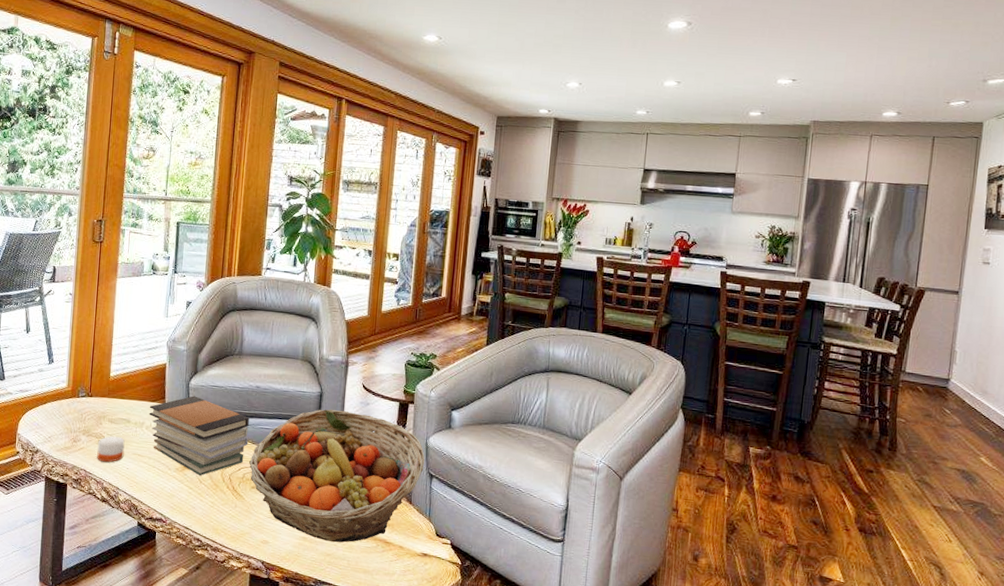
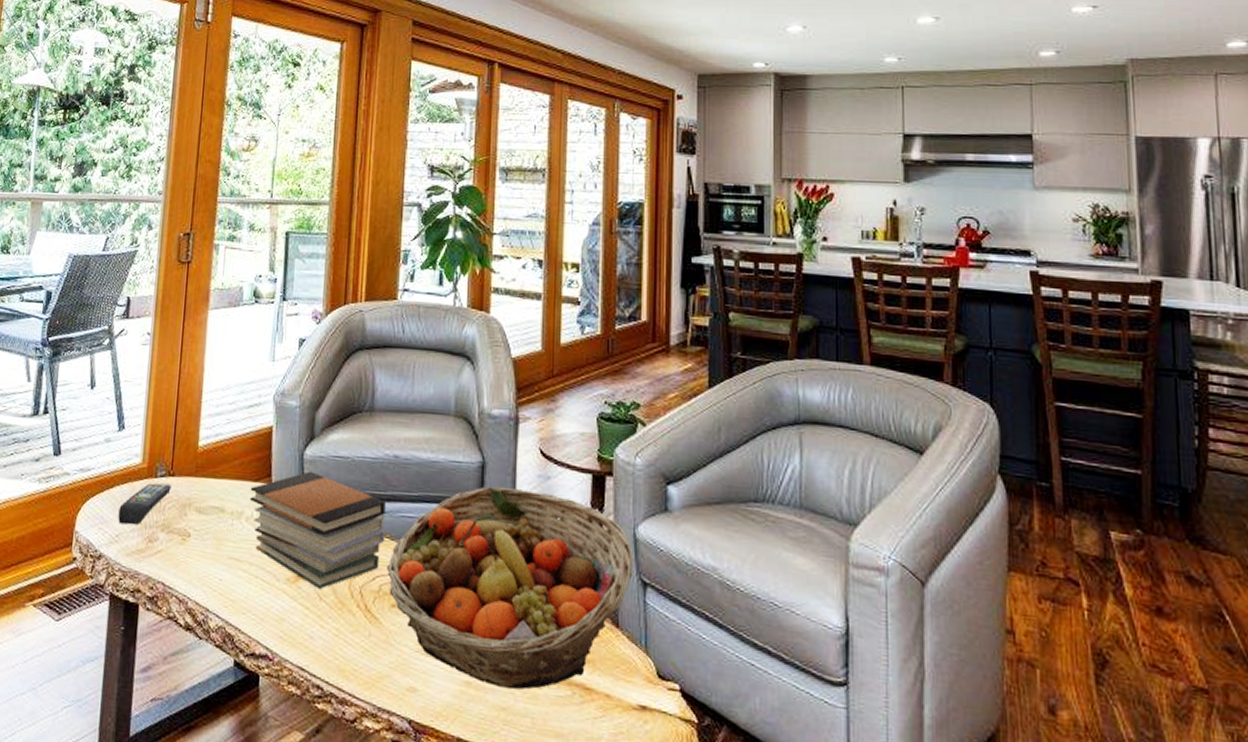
remote control: none [50,401,90,430] -> present [118,483,171,525]
candle: present [97,436,125,463] -> none [179,532,218,572]

